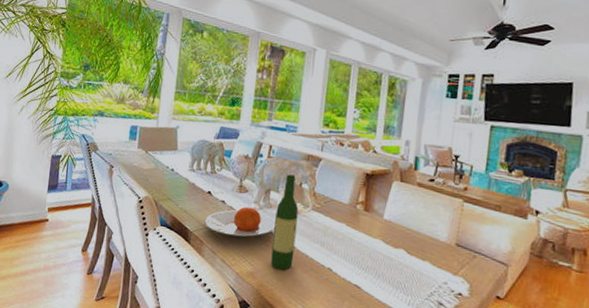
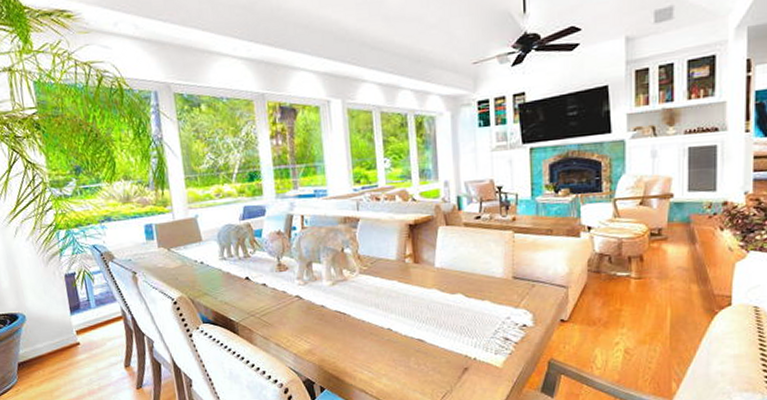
plate: present [205,206,276,238] -> none [249,284,325,318]
wine bottle: present [271,173,299,270] -> none [322,240,351,341]

